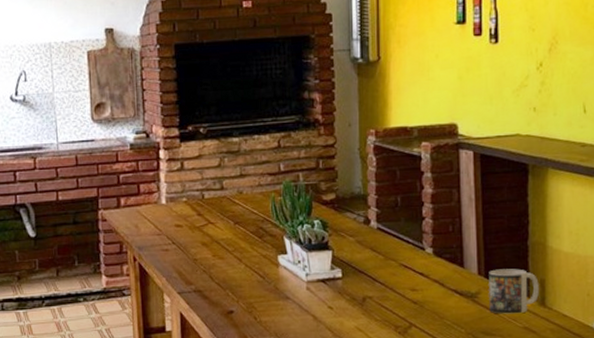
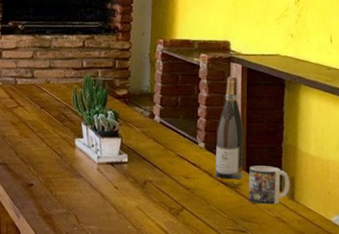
wine bottle: none [447,166,481,288] -> present [215,76,244,180]

